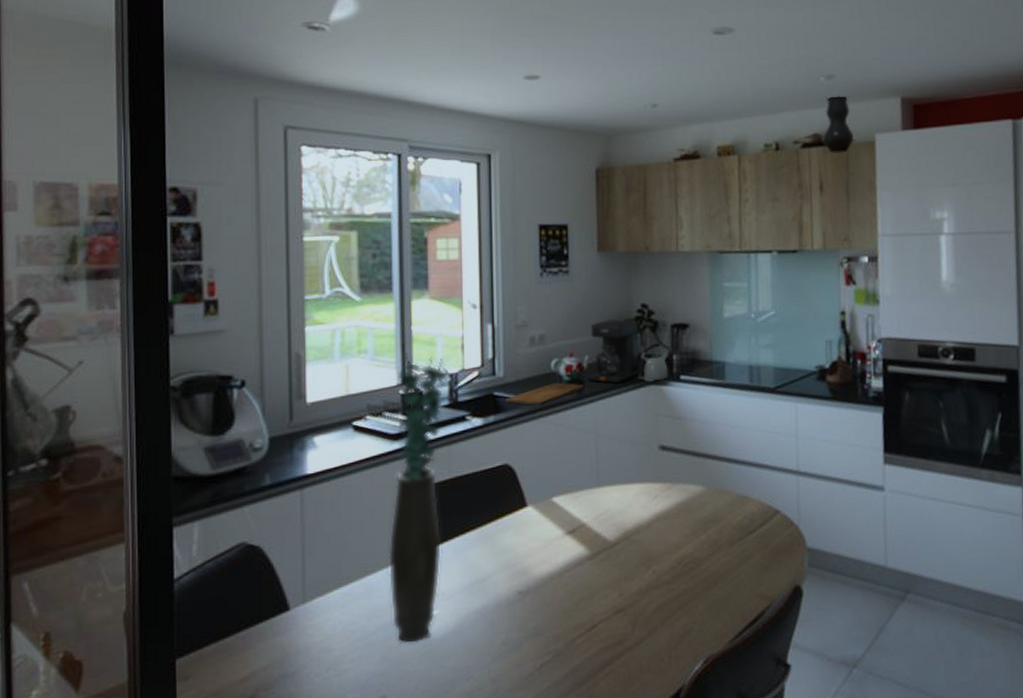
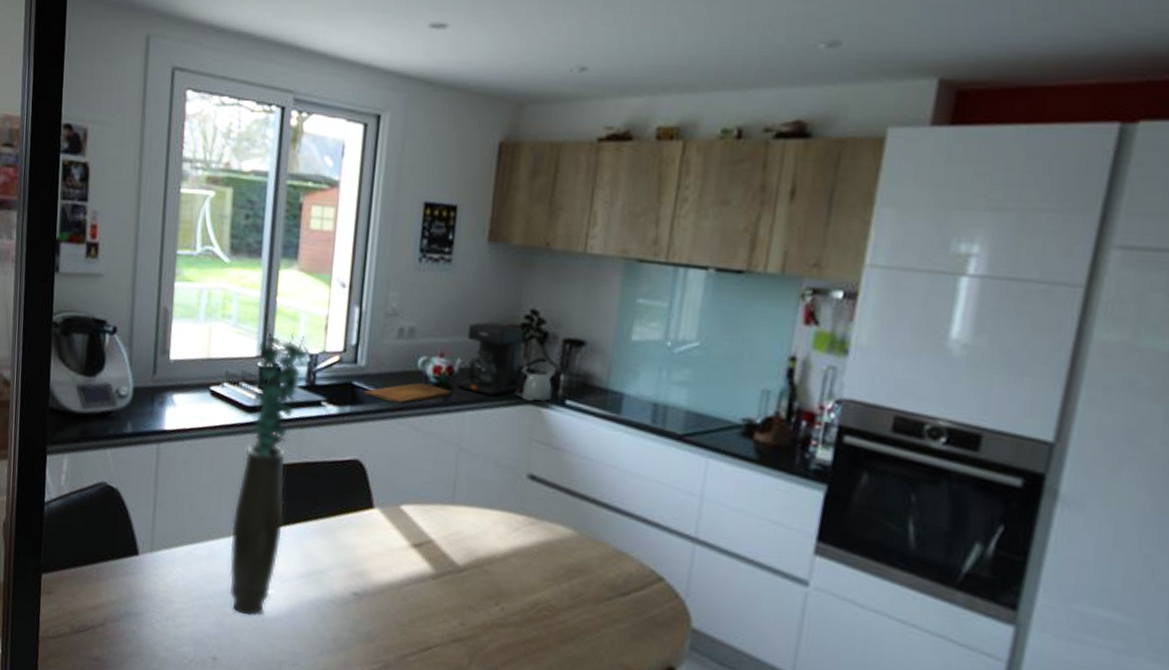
vase: present [822,95,854,154] -> none [805,69,857,150]

